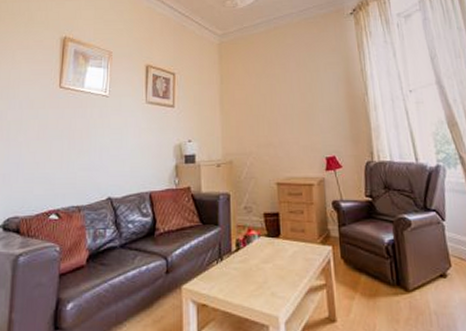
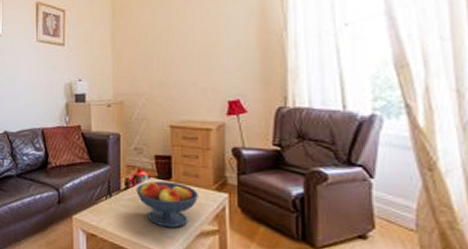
fruit bowl: none [247,239,307,288] -> present [136,181,200,228]

